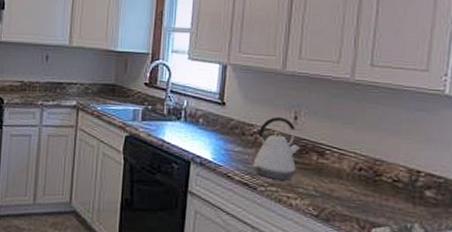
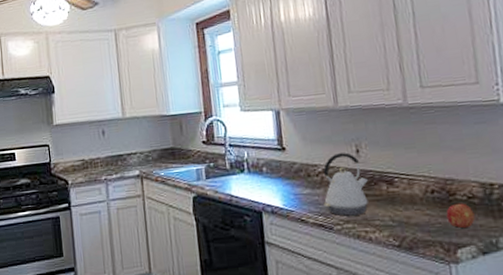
fruit: none [368,184,396,210] -> present [446,203,475,229]

